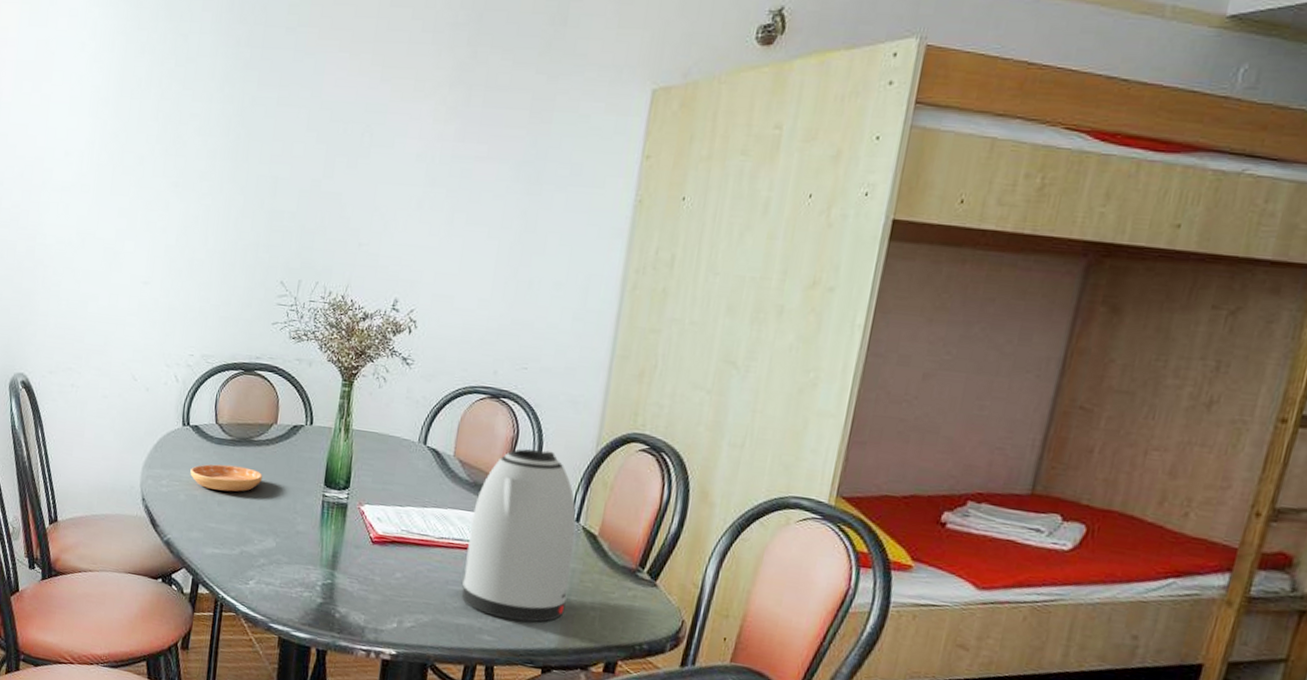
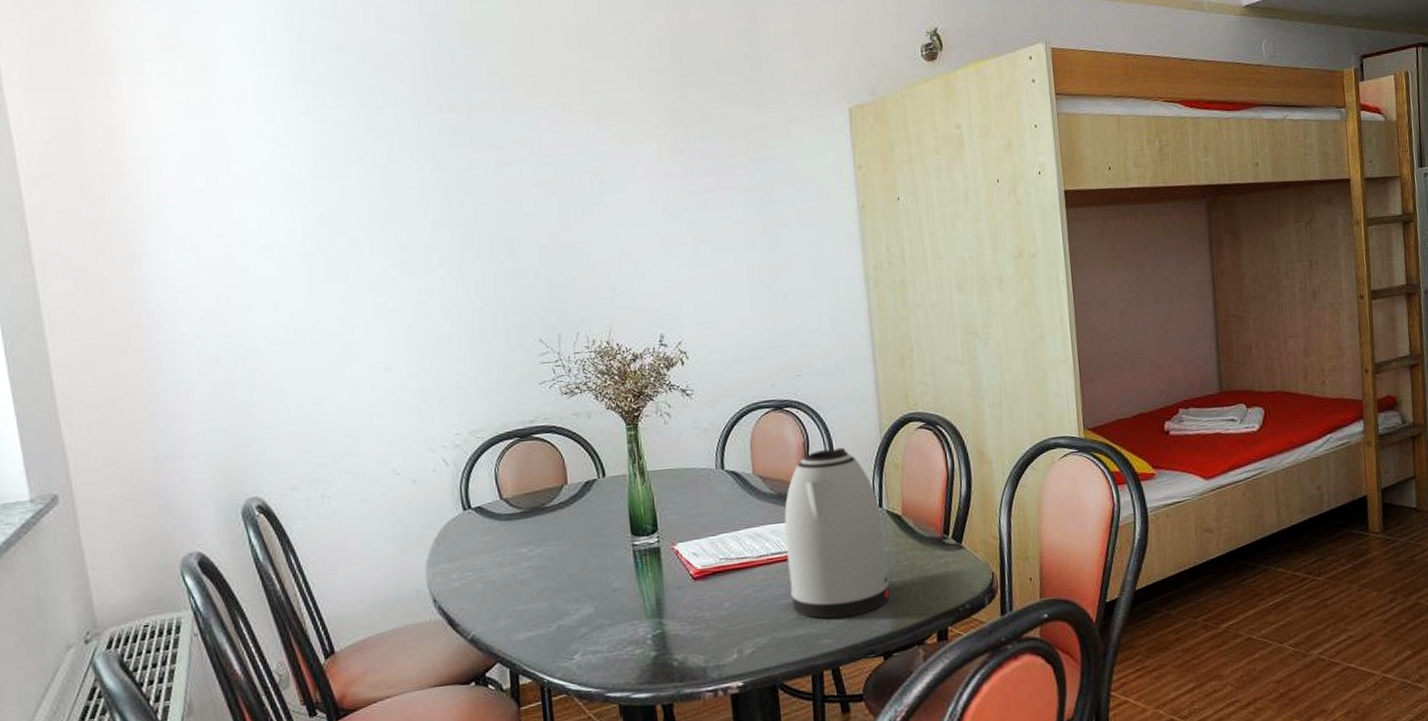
saucer: present [190,464,263,492] -> none [482,537,565,570]

